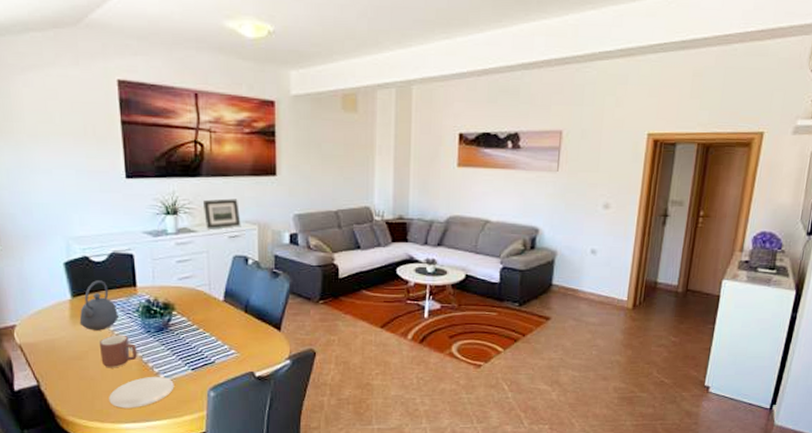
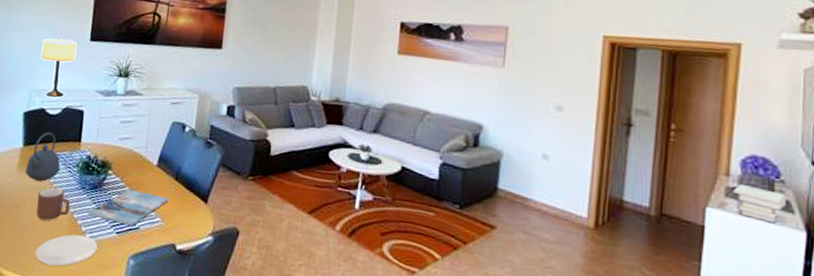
table lamp: none [69,180,113,243] -> present [40,39,76,98]
magazine: none [158,326,241,361] -> present [88,189,169,227]
picture frame: present [203,199,241,229] -> none [151,66,184,94]
books: none [745,257,785,287] -> present [734,183,787,224]

